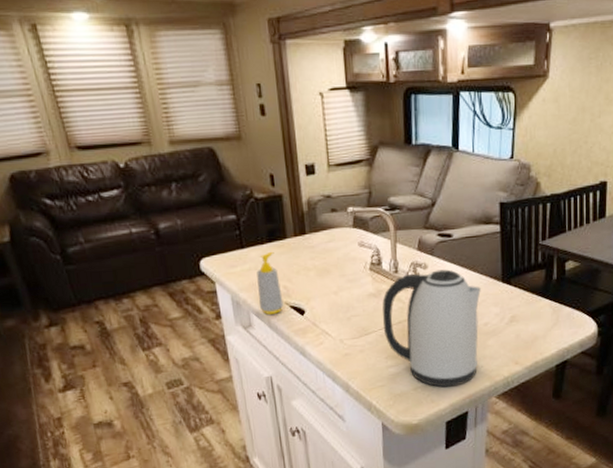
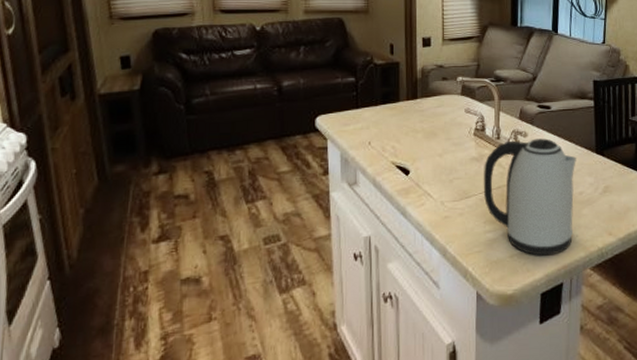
soap bottle: present [257,251,284,315] -> none [367,112,390,173]

